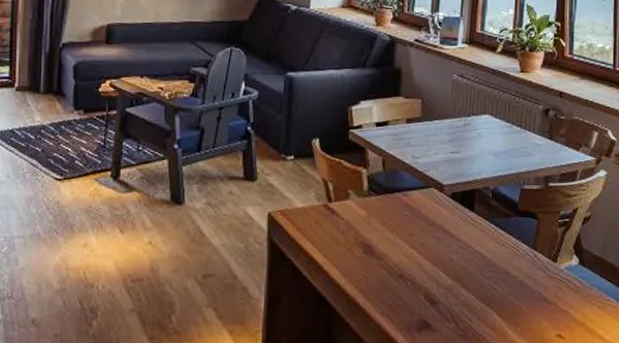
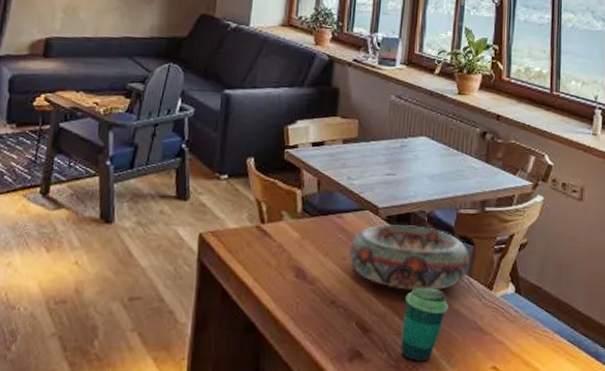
decorative bowl: none [416,200,535,264] -> present [349,223,471,290]
cup: none [468,260,514,331] -> present [401,287,449,362]

